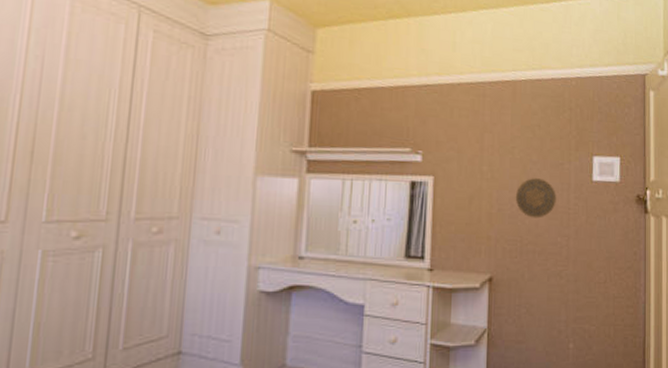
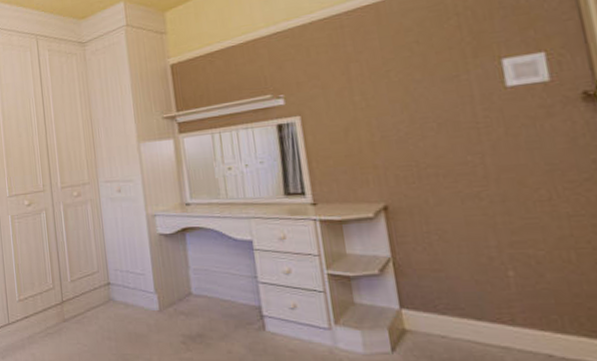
decorative plate: present [515,178,556,219] -> none [400,96,457,140]

